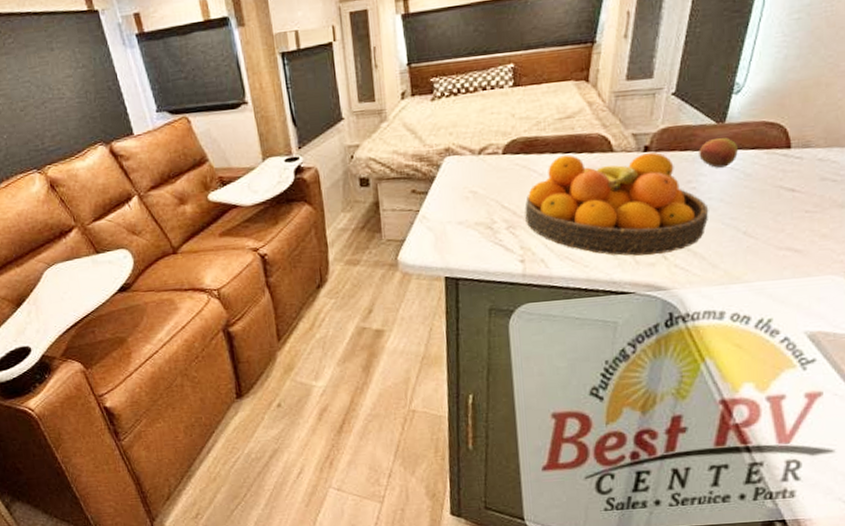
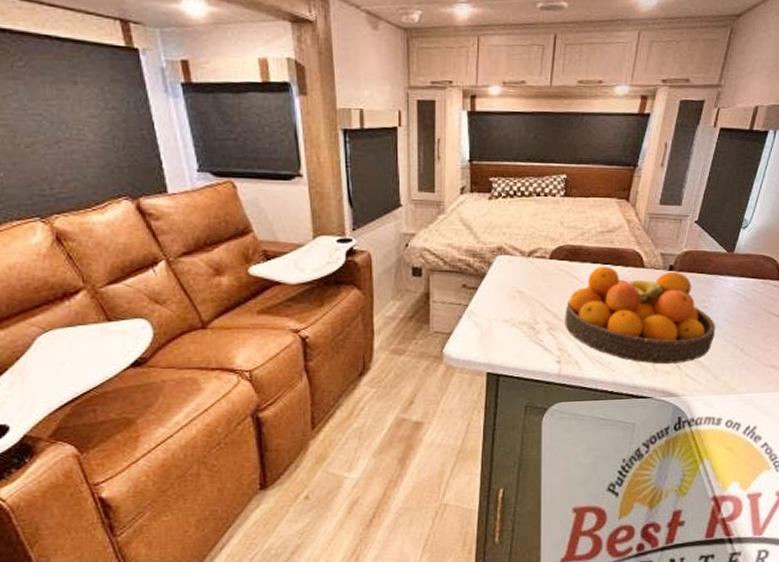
apple: present [699,138,738,168] -> none [712,266,742,291]

